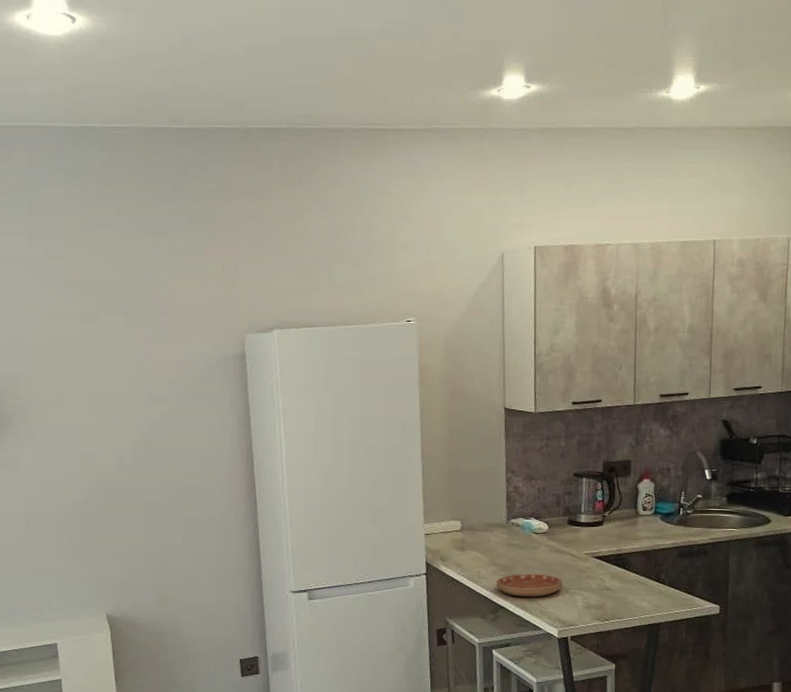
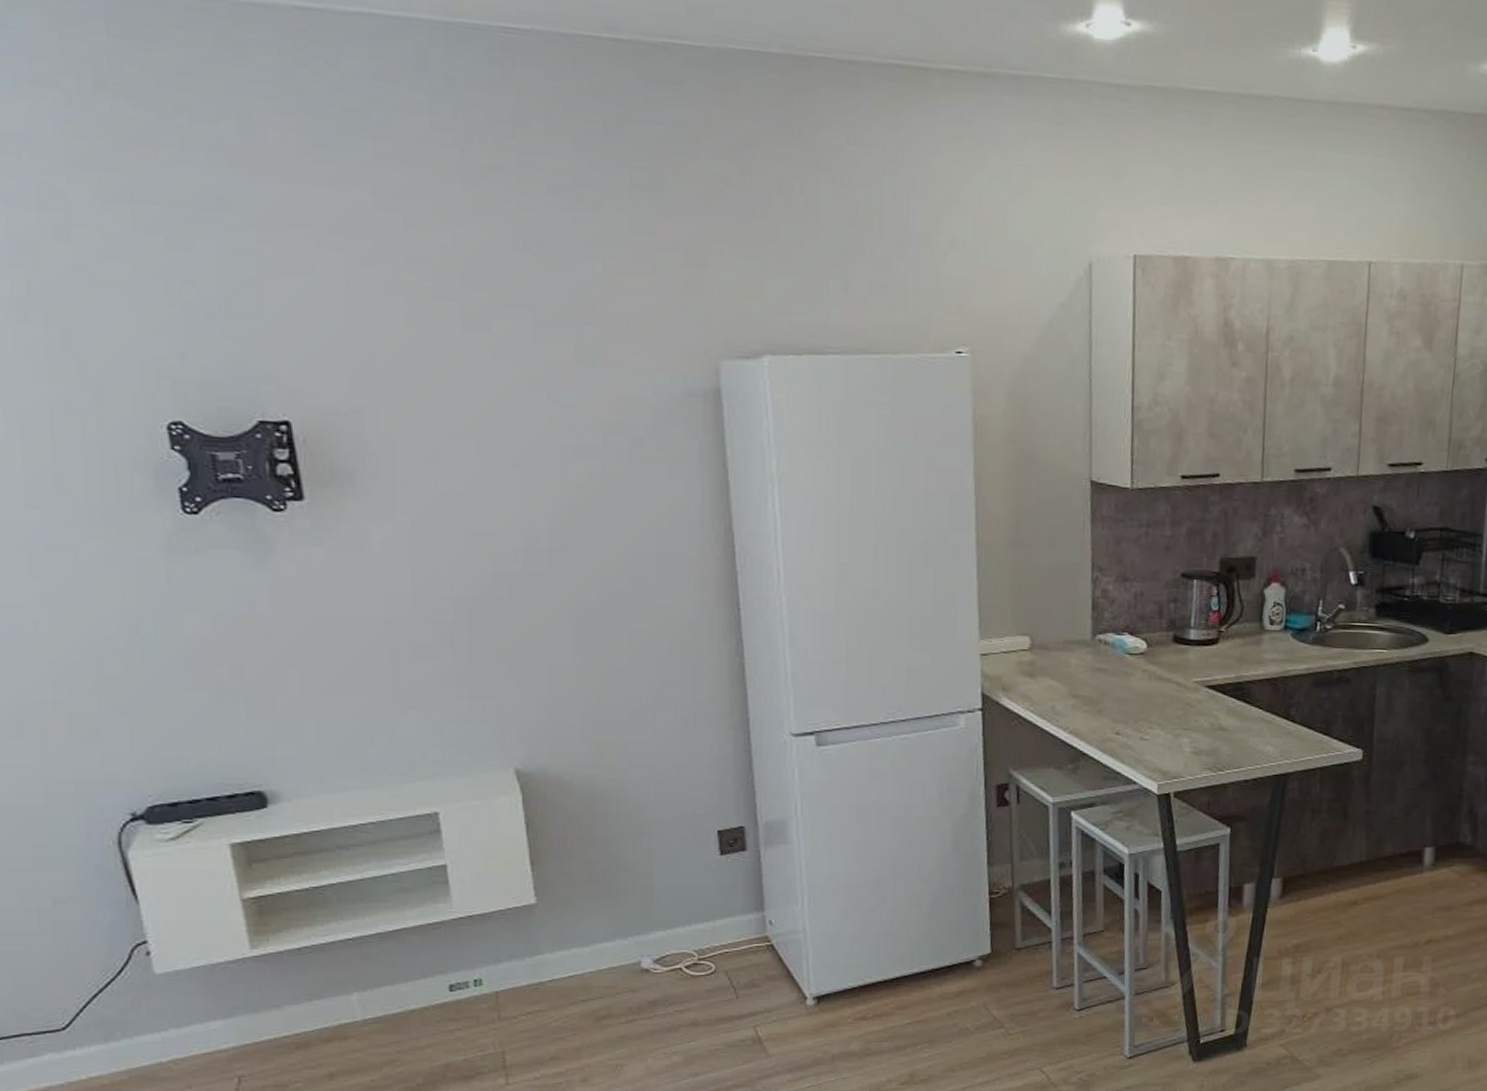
saucer: present [496,573,563,597] -> none [1076,708,1165,740]

